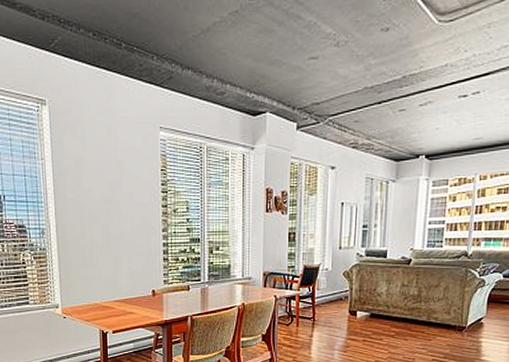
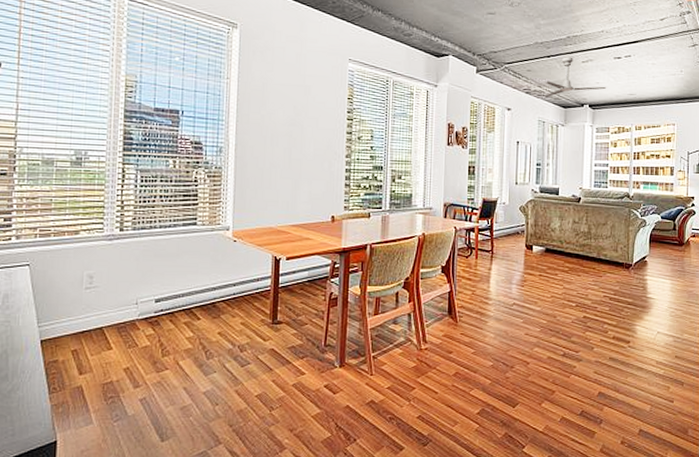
ceiling fan: none [373,100,447,151] -> present [544,56,606,98]

